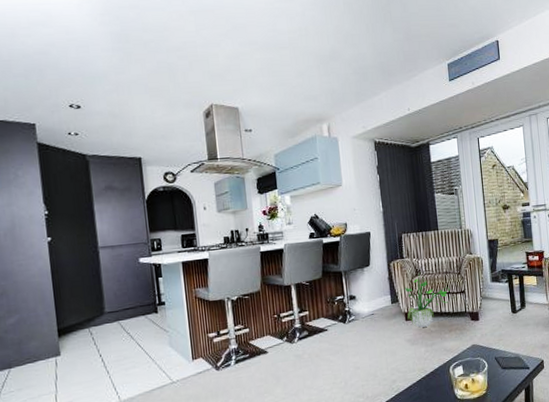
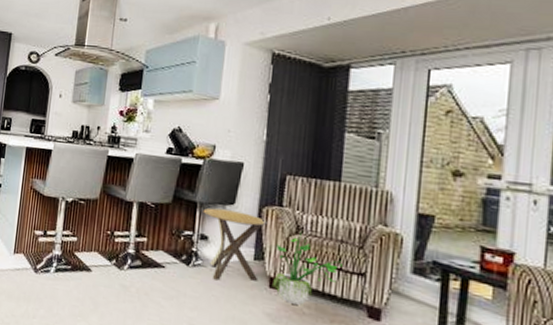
side table: none [347,270,397,328] -> present [203,208,267,281]

